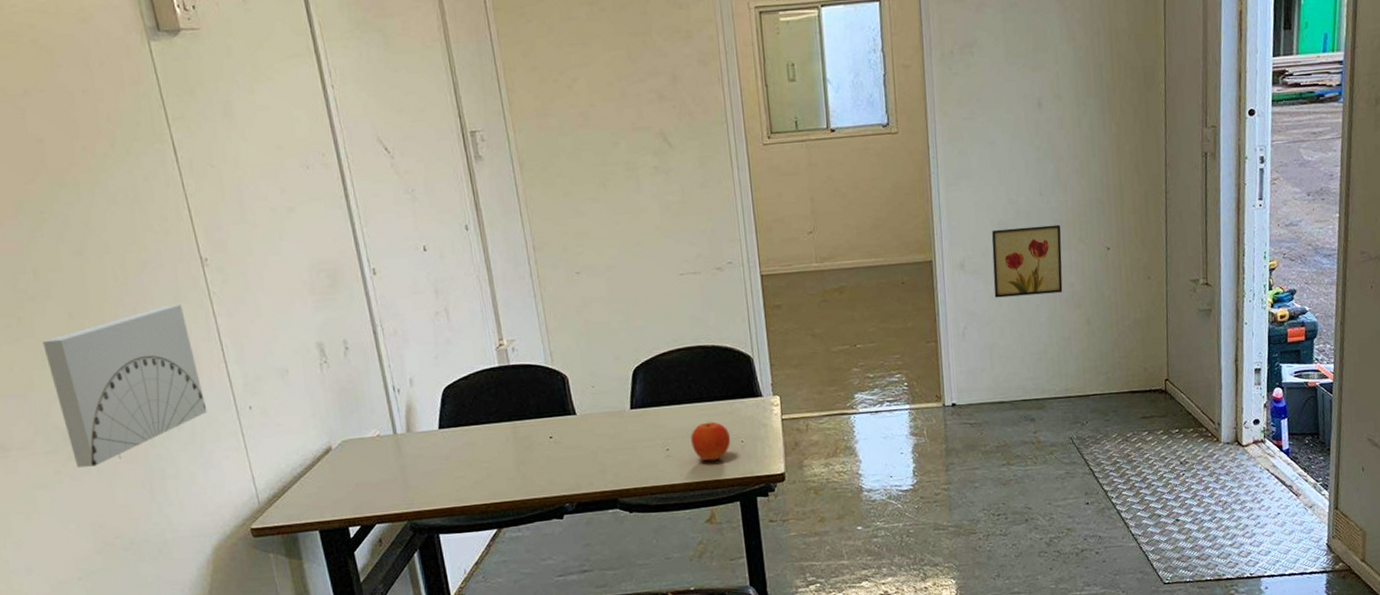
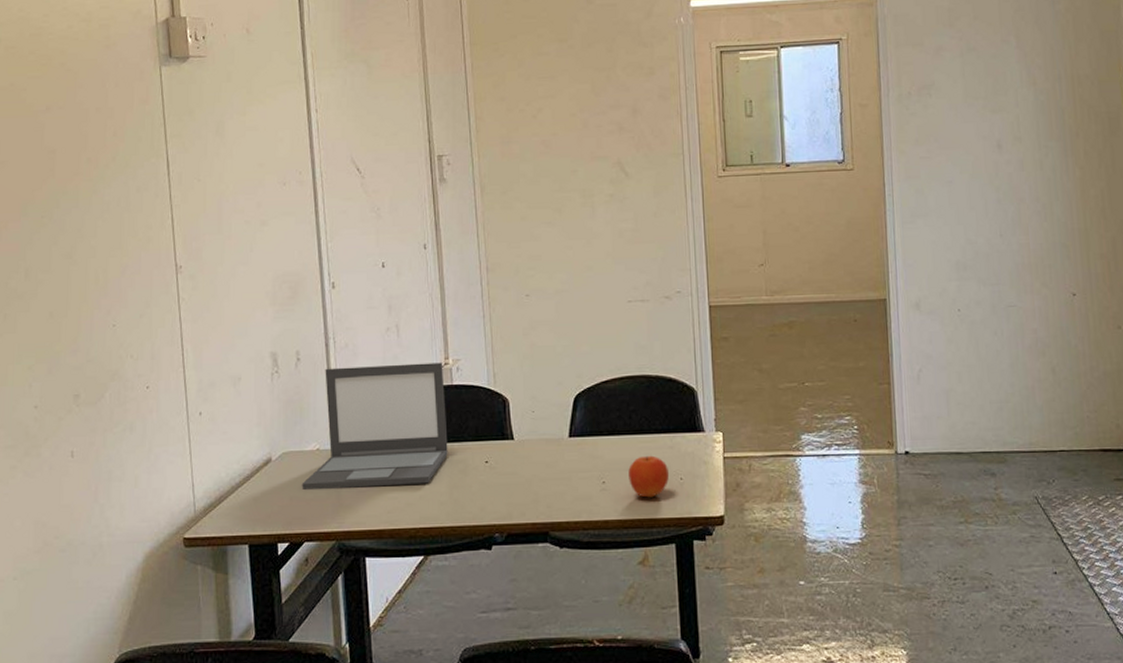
wall art: present [42,305,208,468] -> none [22,309,160,464]
laptop: none [366,344,512,475] -> present [302,362,448,489]
wall art: present [991,224,1063,298] -> none [949,267,1026,341]

